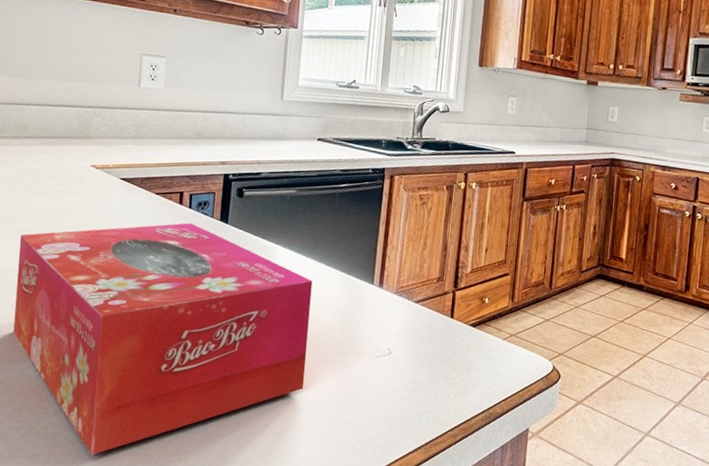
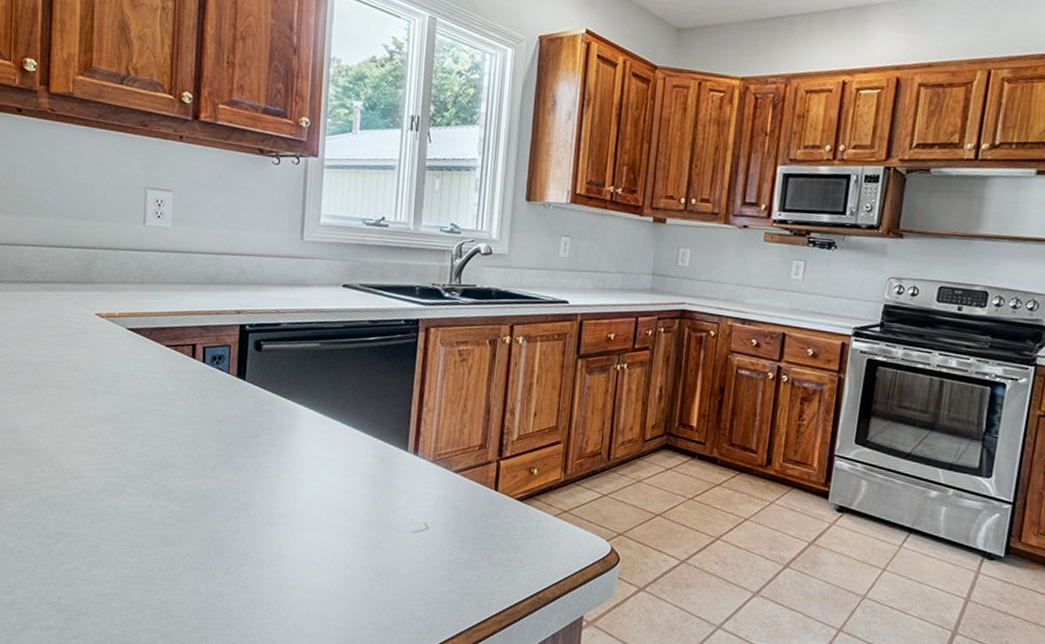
tissue box: present [13,222,313,455] -> none [21,378,340,630]

